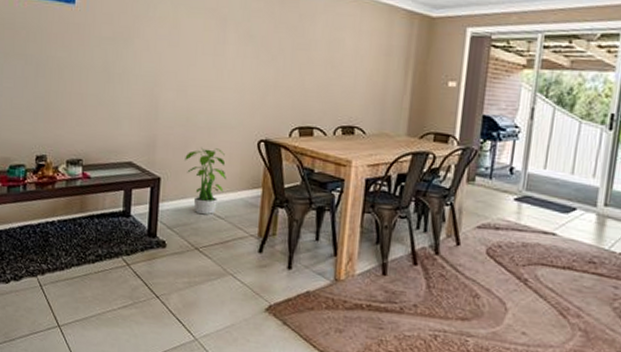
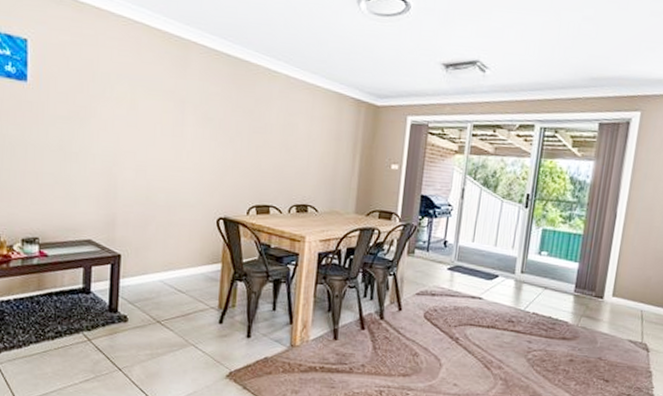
potted plant: present [185,147,227,215] -> none [145,225,188,290]

